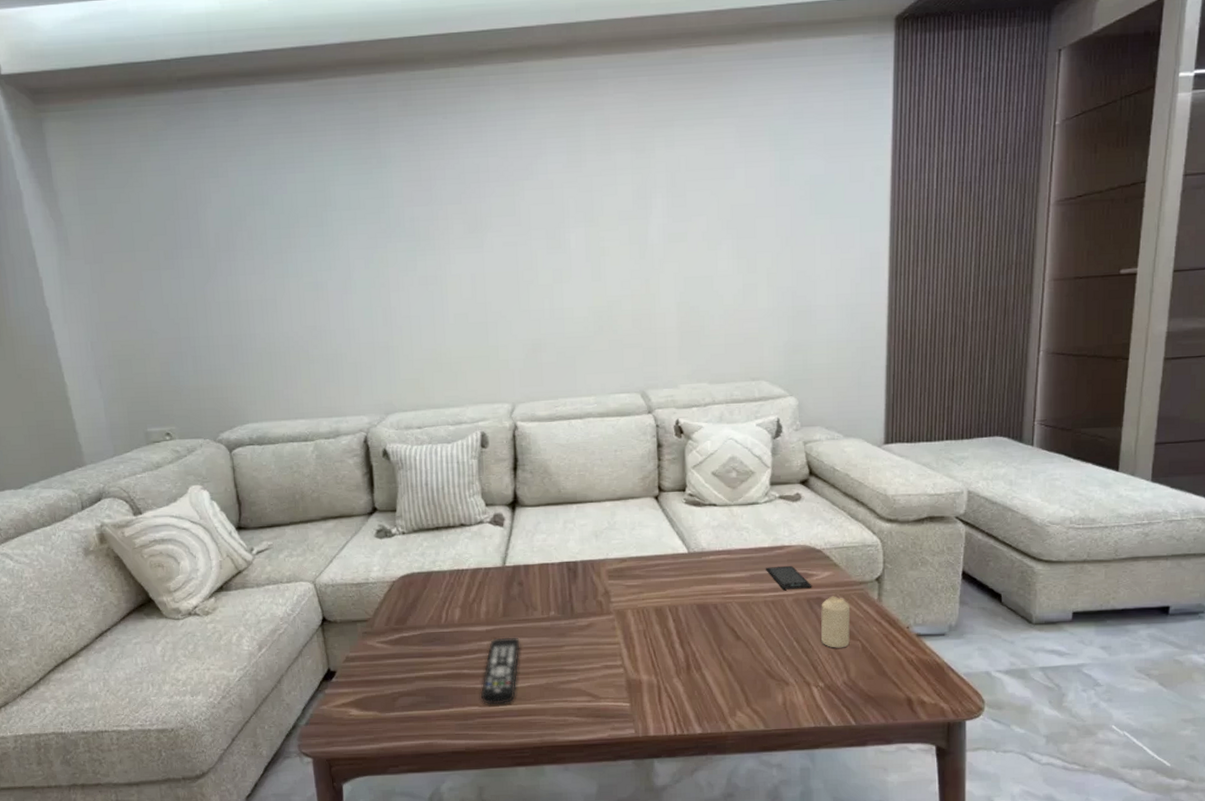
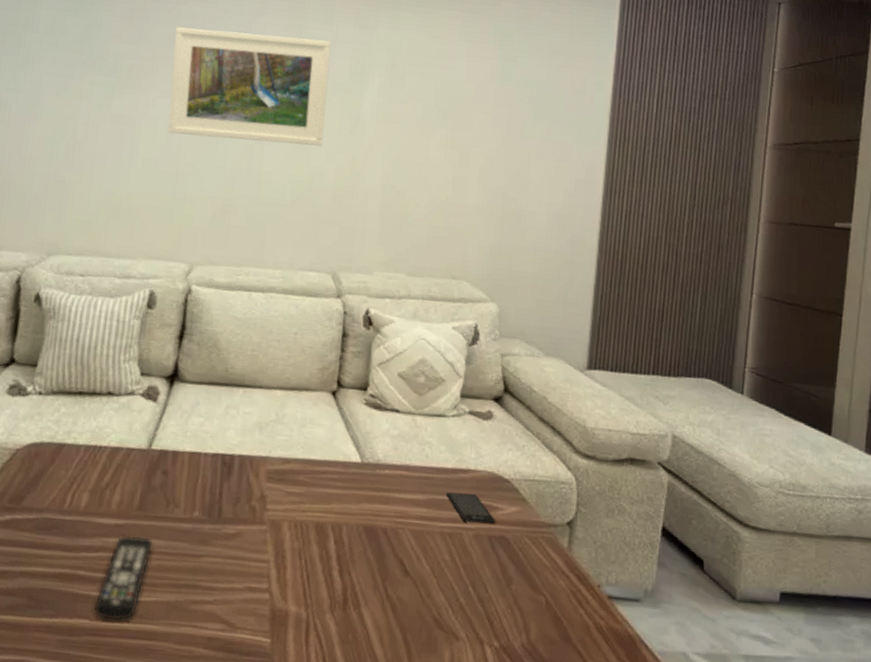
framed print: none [462,171,617,287] -> present [167,27,331,146]
candle: present [821,596,851,648] -> none [501,536,537,602]

